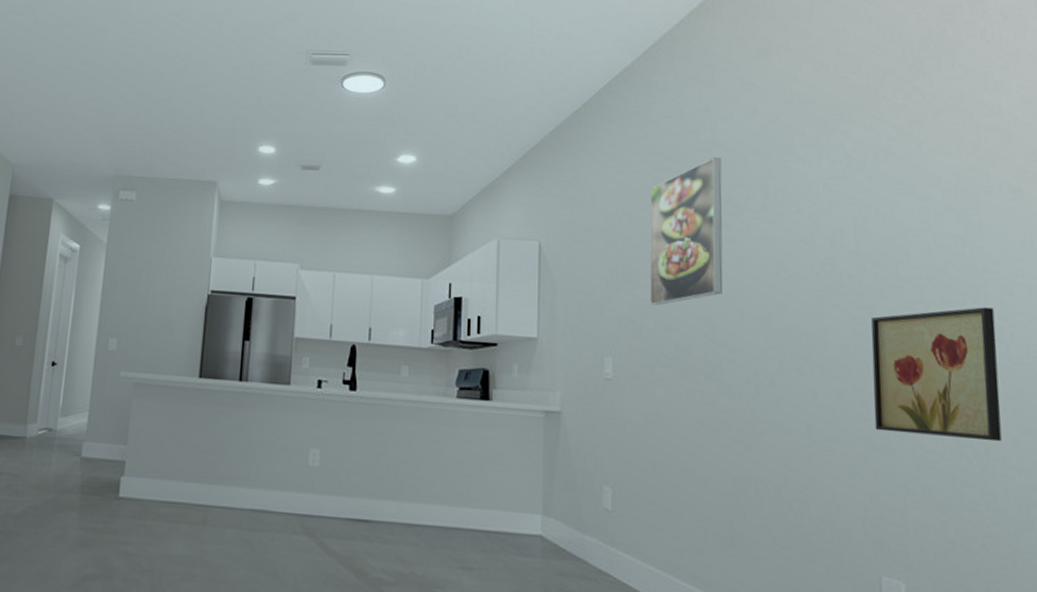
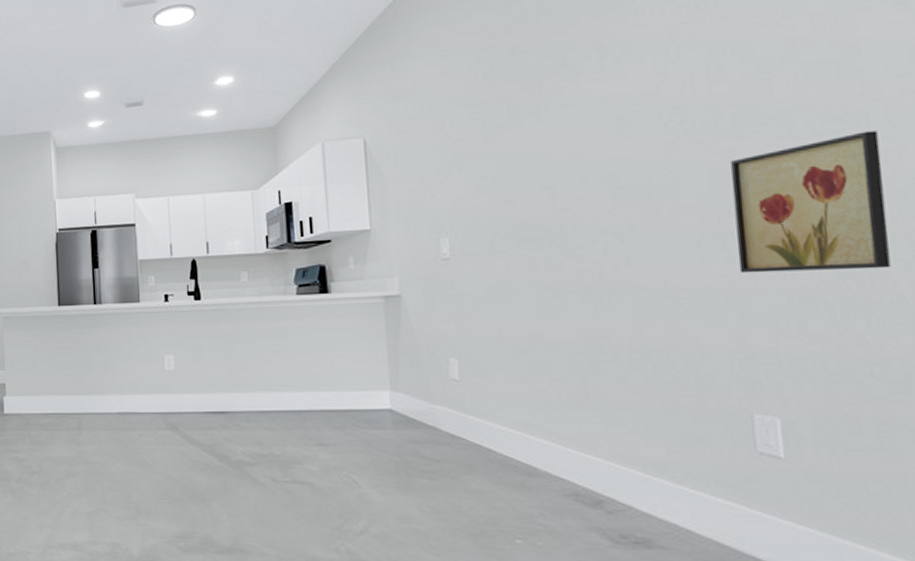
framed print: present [649,157,723,306] -> none [474,24,561,182]

